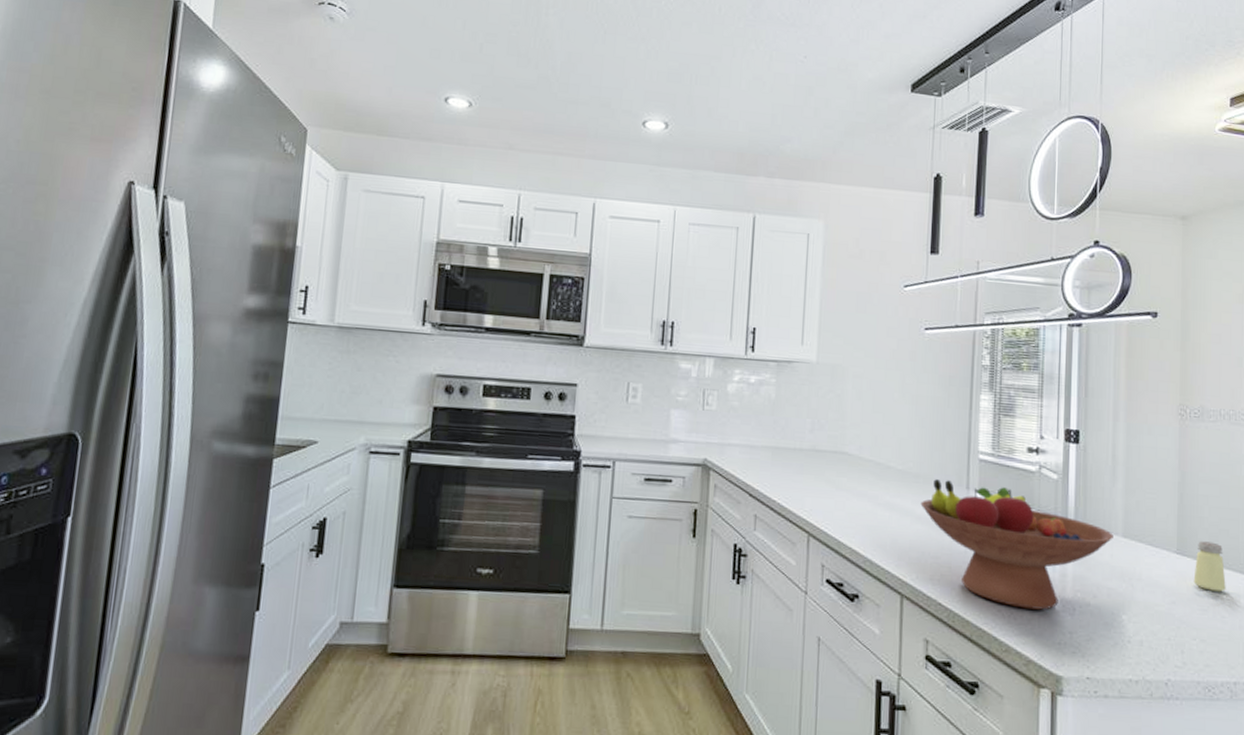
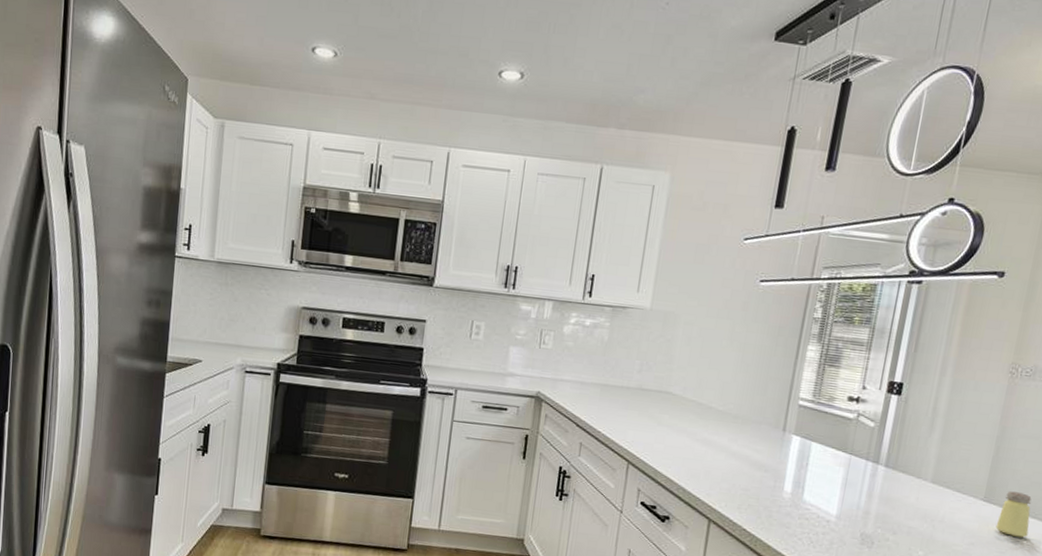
fruit bowl: present [920,479,1114,610] -> none [736,421,922,542]

